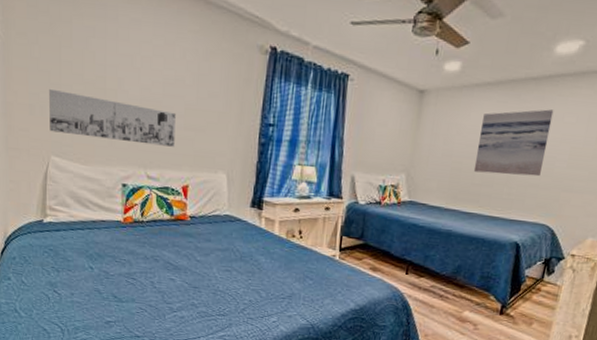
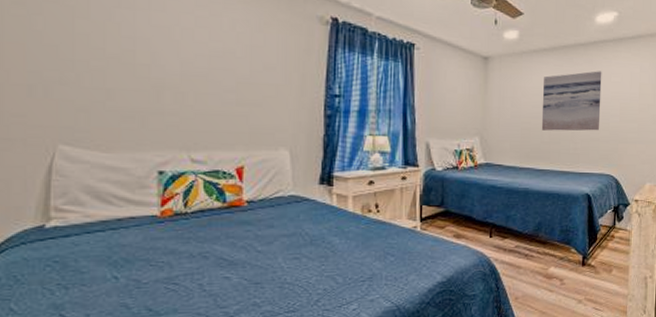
wall art: present [49,88,176,147] -> none [57,65,225,125]

